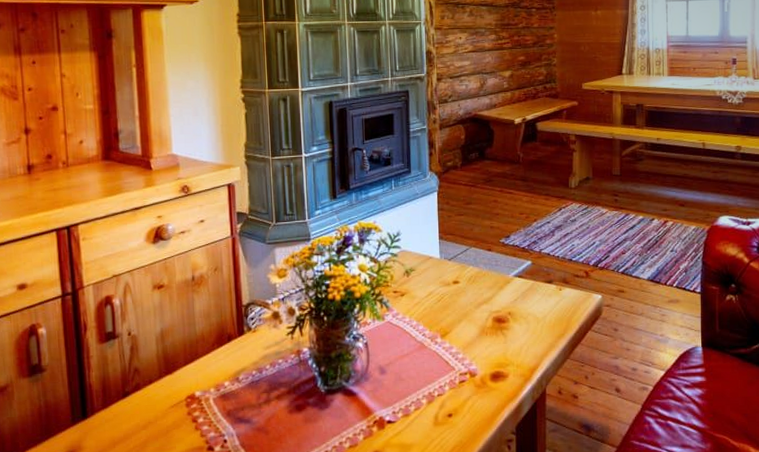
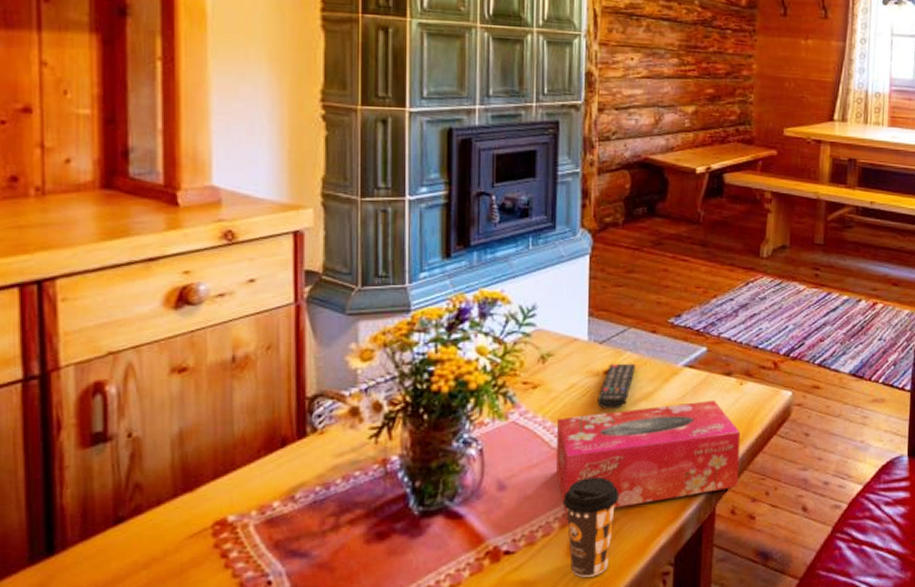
tissue box: none [421,303,563,395] -> present [556,400,741,517]
coffee cup: none [428,364,471,442] -> present [563,477,620,577]
remote control: none [450,275,478,312] -> present [598,363,636,410]

